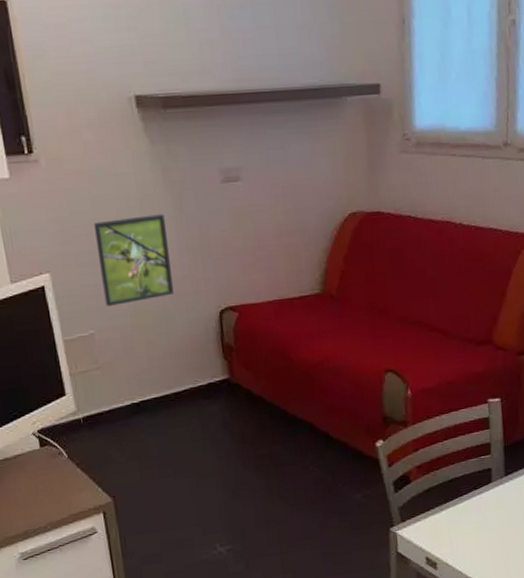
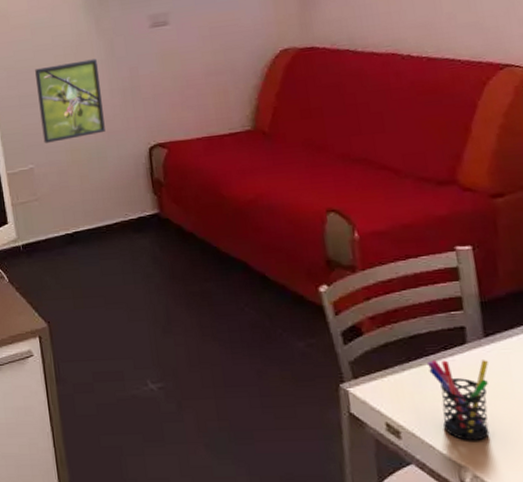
pen holder: none [460,495,508,564] -> present [426,359,490,441]

